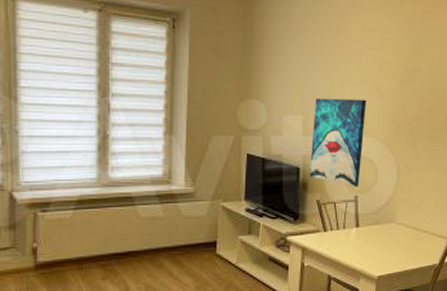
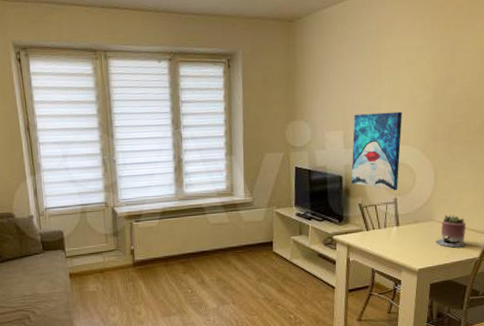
succulent planter: none [396,216,427,253] -> present [436,214,467,248]

